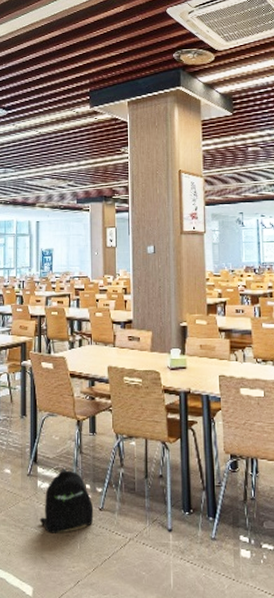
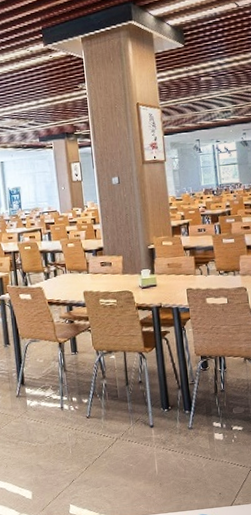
backpack: present [39,467,94,534] -> none [31,386,82,444]

